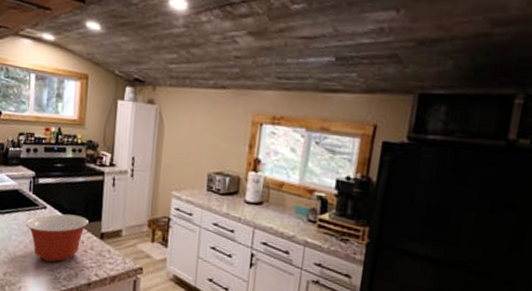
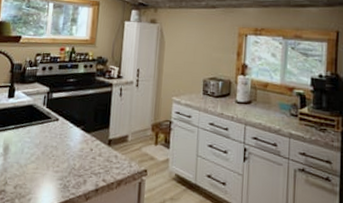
mixing bowl: present [26,214,90,262] -> none [38,124,98,172]

